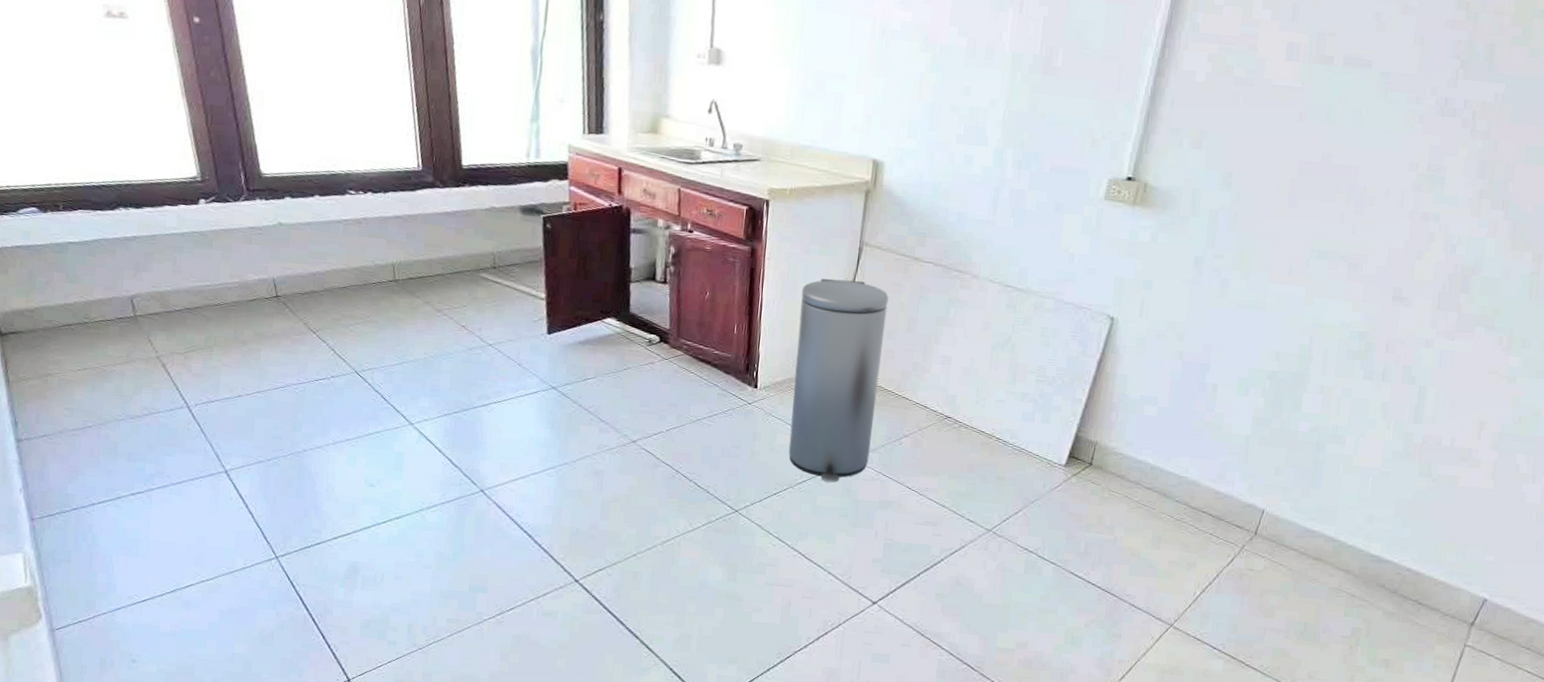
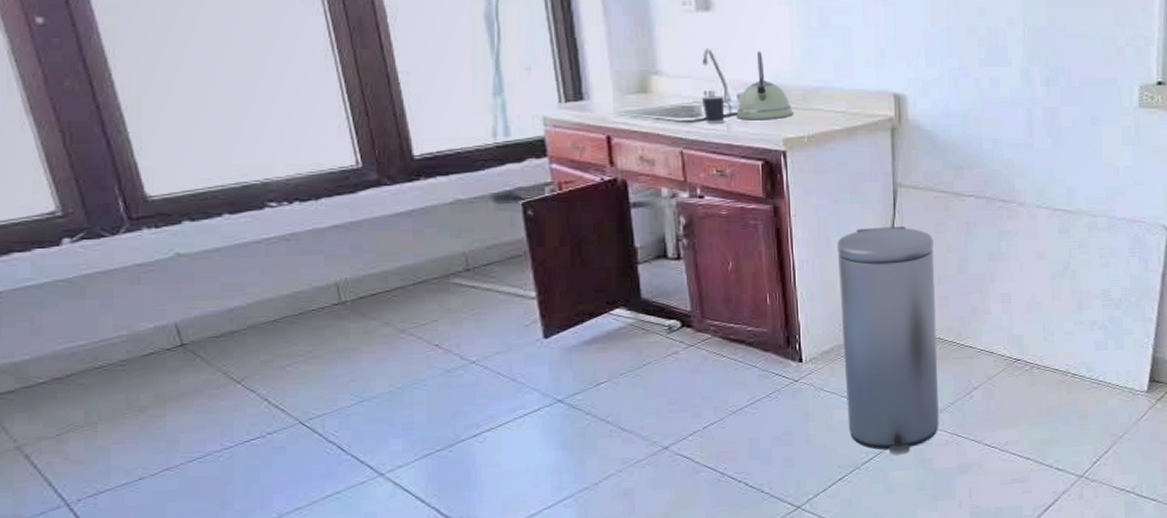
mug: none [702,142,728,169] -> present [701,96,732,124]
kettle: none [730,106,781,170] -> present [736,50,794,121]

